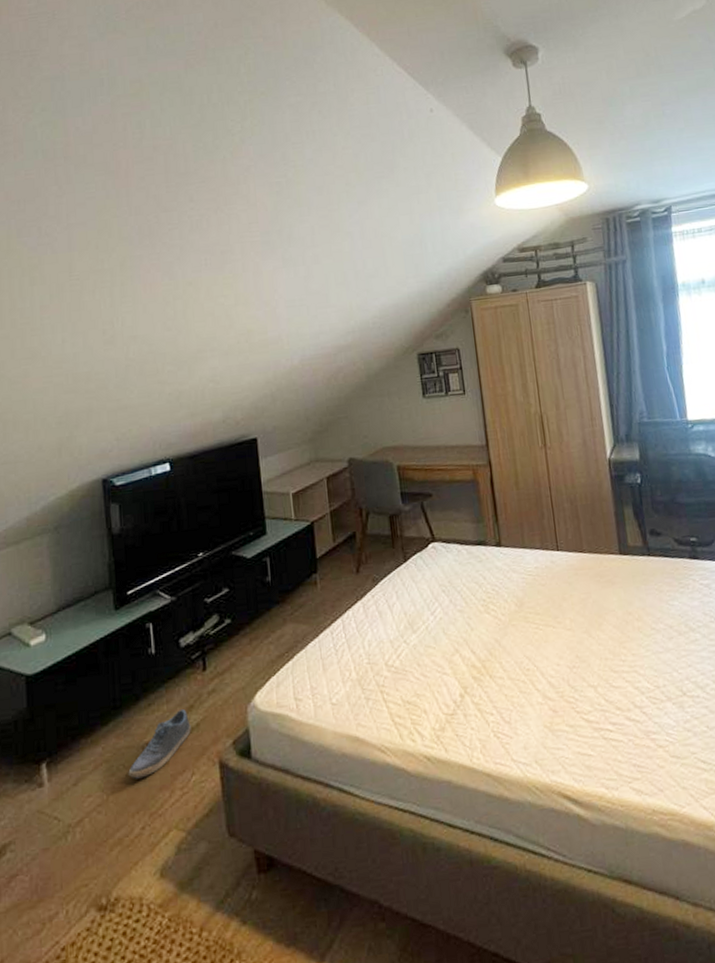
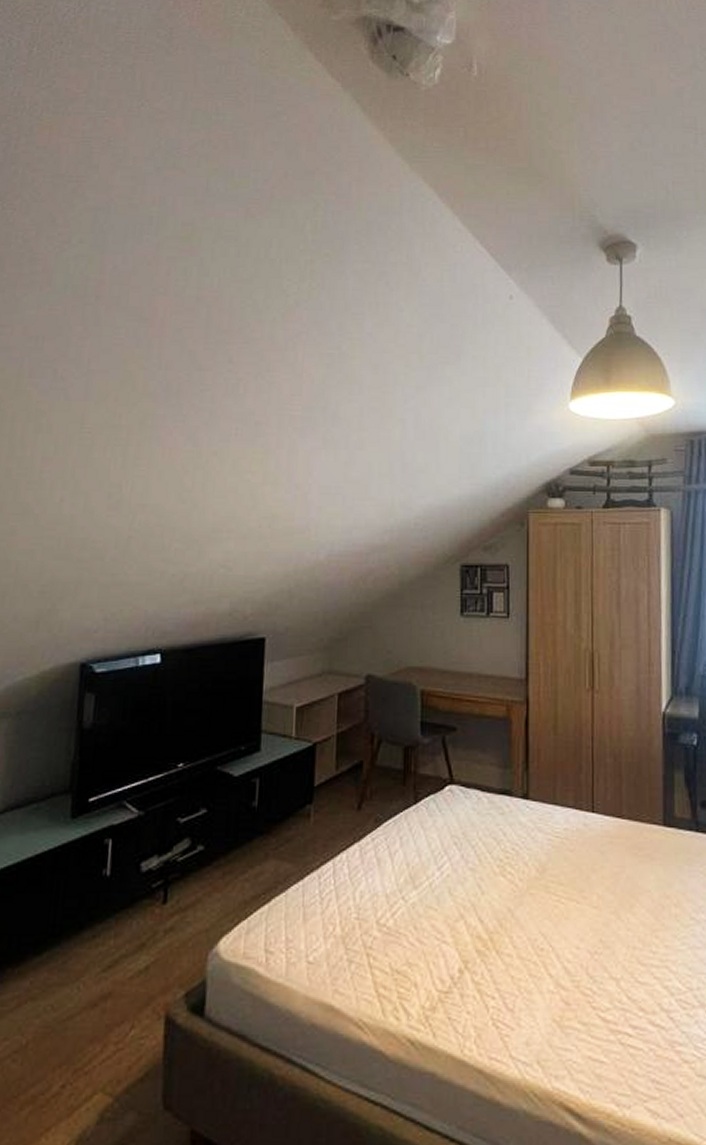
shoe: present [128,709,191,779] -> none [56,947,139,1025]

